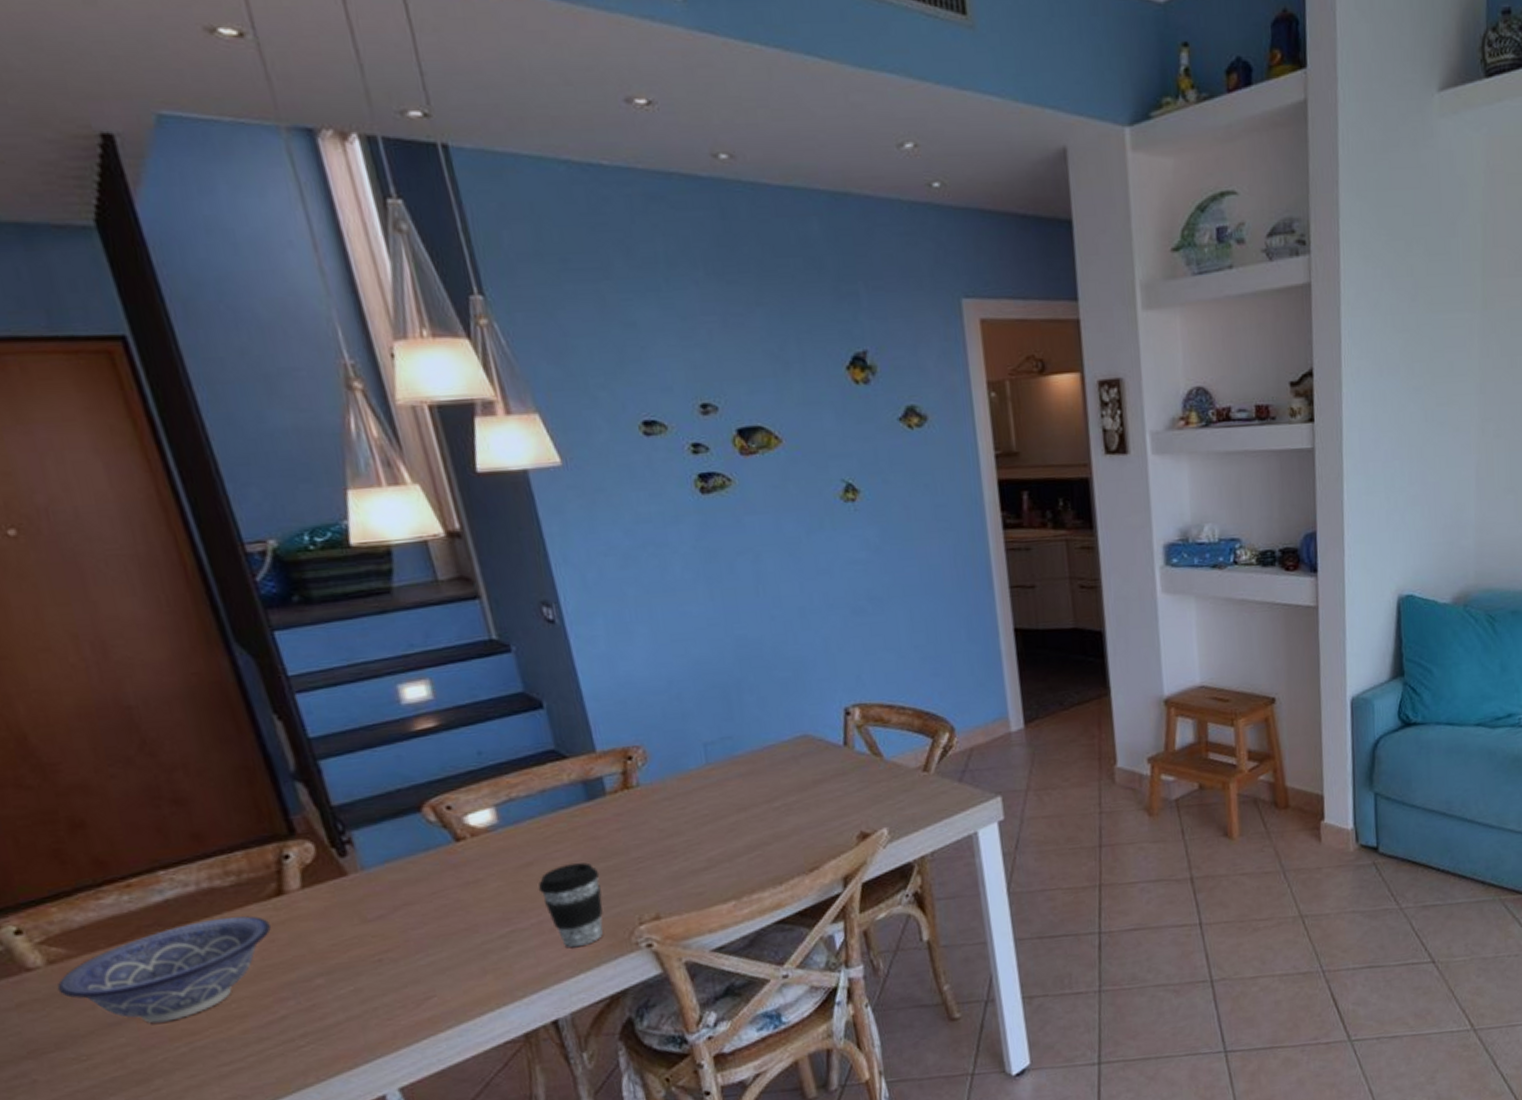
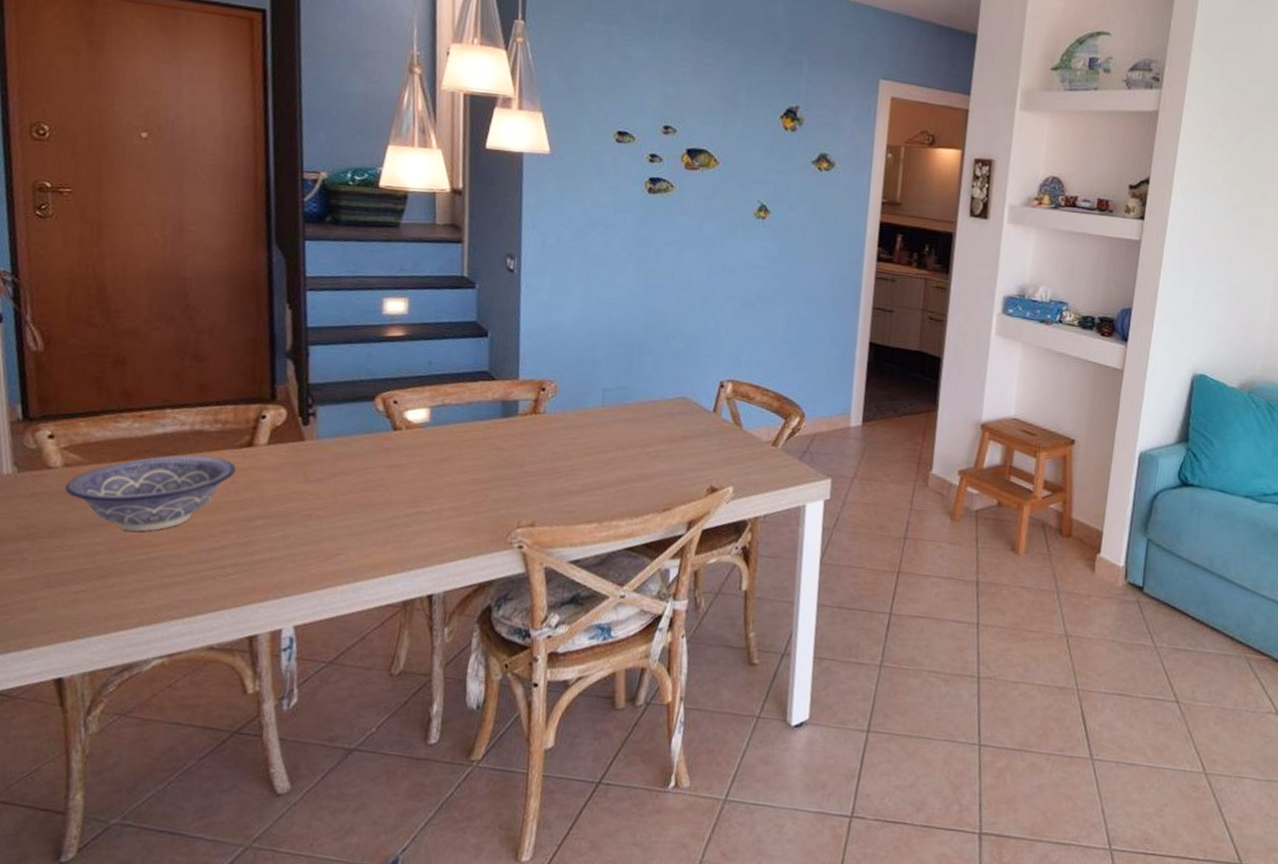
coffee cup: present [537,862,604,948] -> none [445,466,497,537]

